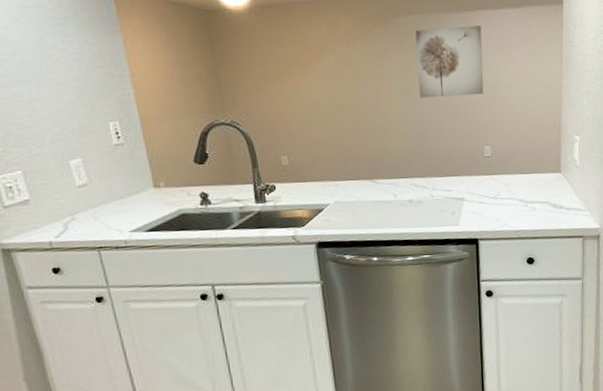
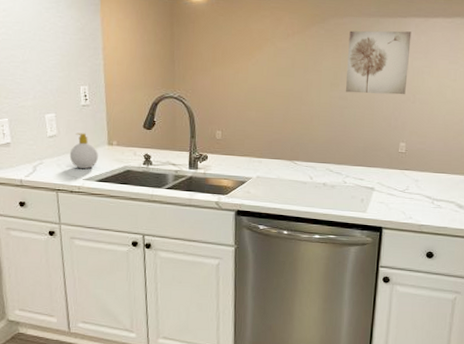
soap bottle: none [107,177,144,219] -> present [69,133,98,169]

